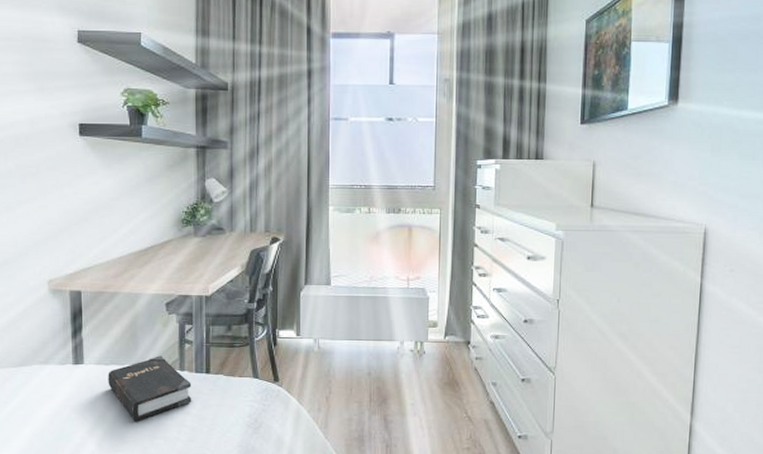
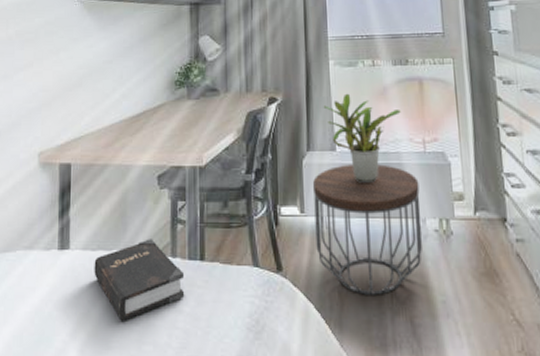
side table: none [308,297,401,400] -> present [312,164,422,295]
potted plant: none [321,236,390,312] -> present [323,93,401,183]

